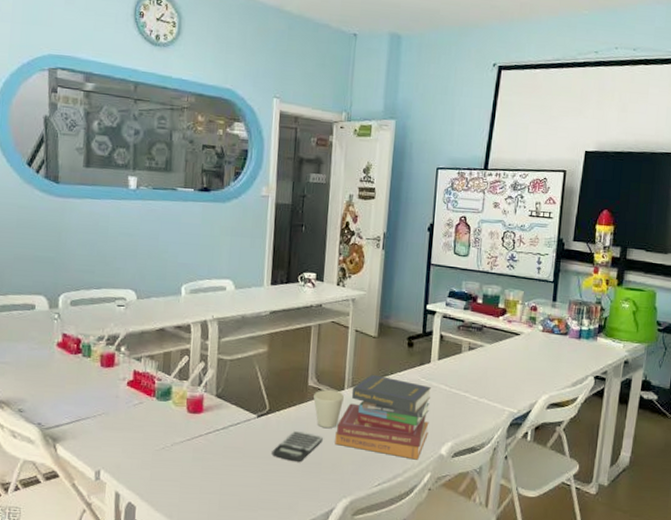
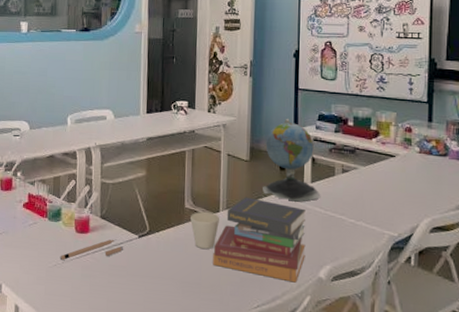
marker pen: none [168,419,241,443] -> present [59,239,124,261]
calculator: present [272,430,323,462] -> none [153,250,201,281]
globe: none [389,295,447,380] -> present [263,119,321,202]

